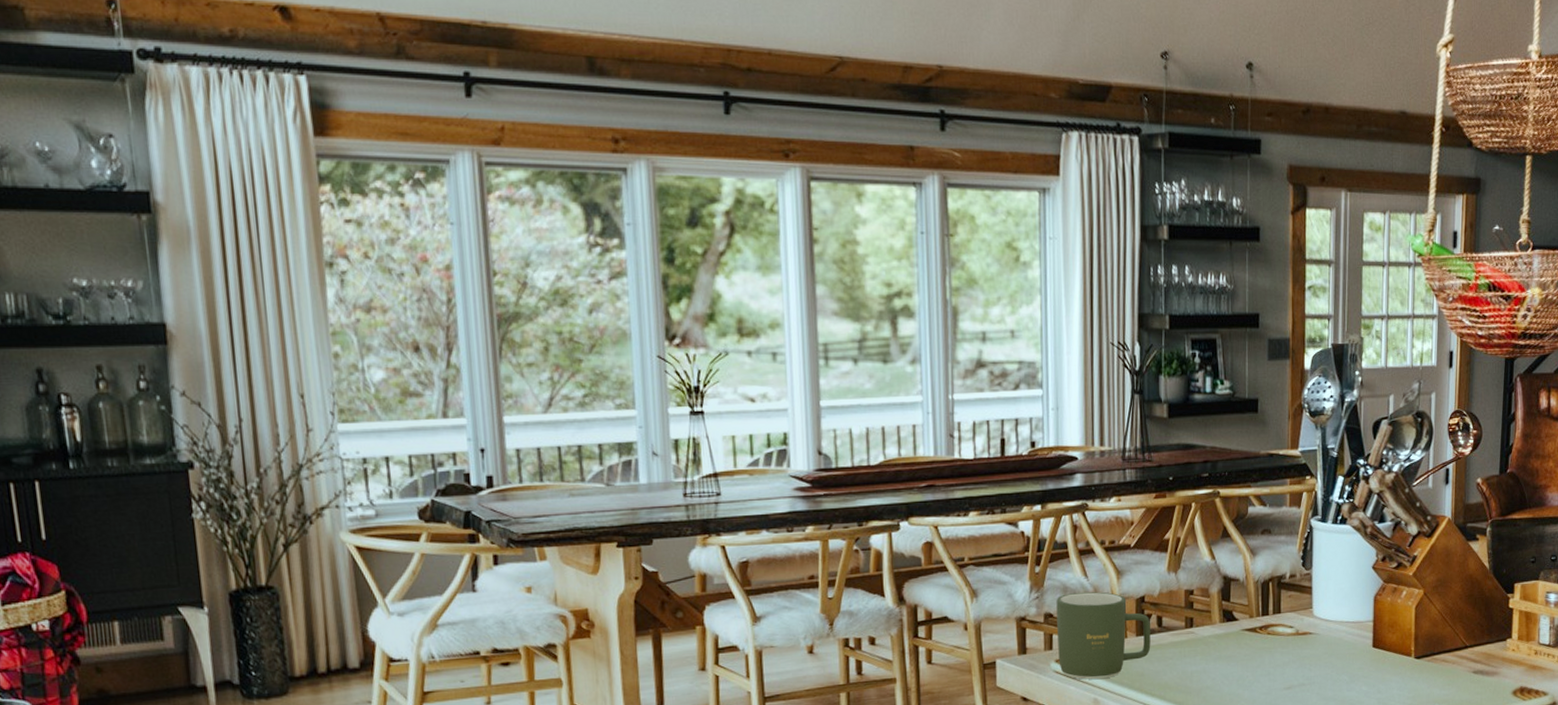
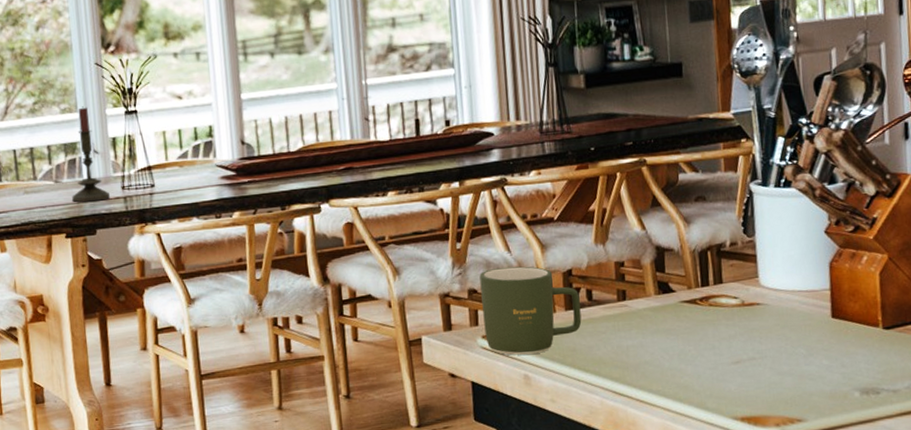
candle: none [626,402,669,509] -> present [72,106,110,203]

